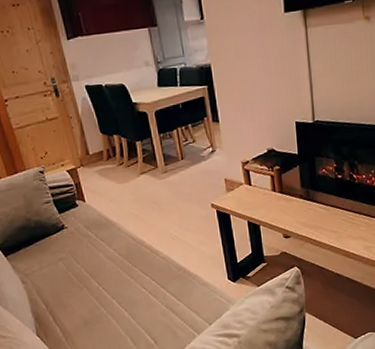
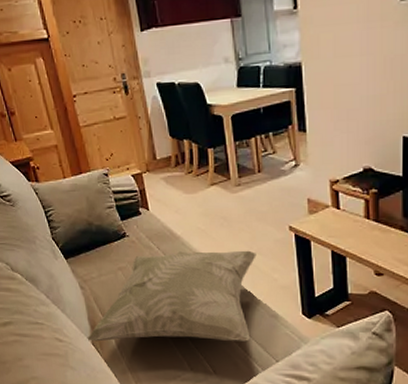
decorative pillow: none [31,228,185,333] -> present [87,250,256,342]

